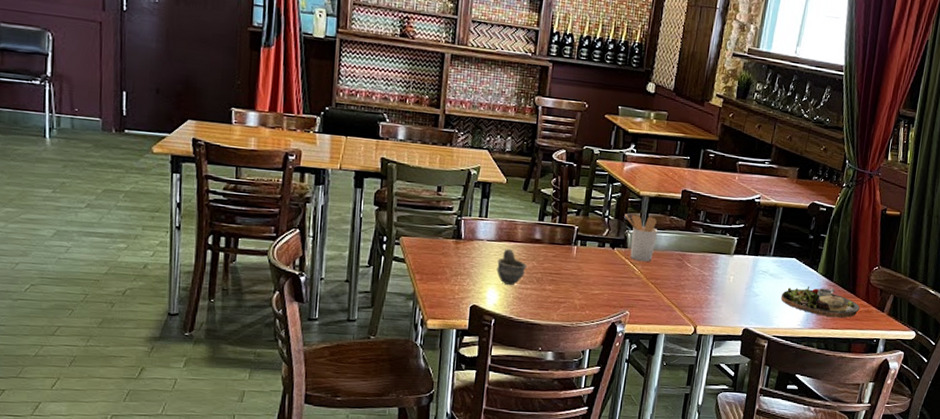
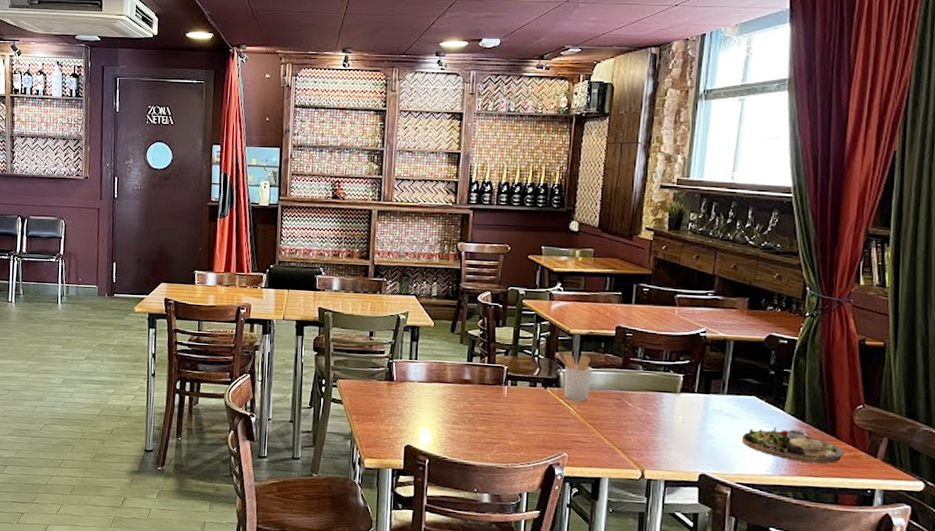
cup: present [496,248,528,285] -> none [428,389,459,425]

